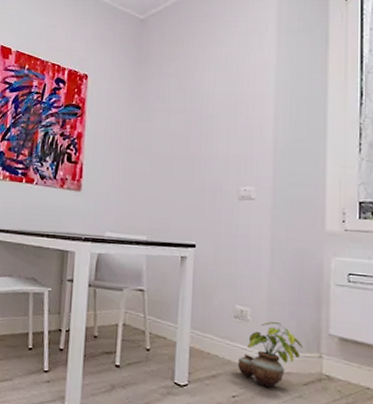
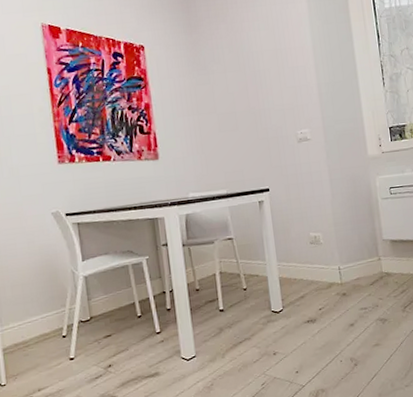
potted plant: present [237,321,303,388] -> none [318,239,366,295]

